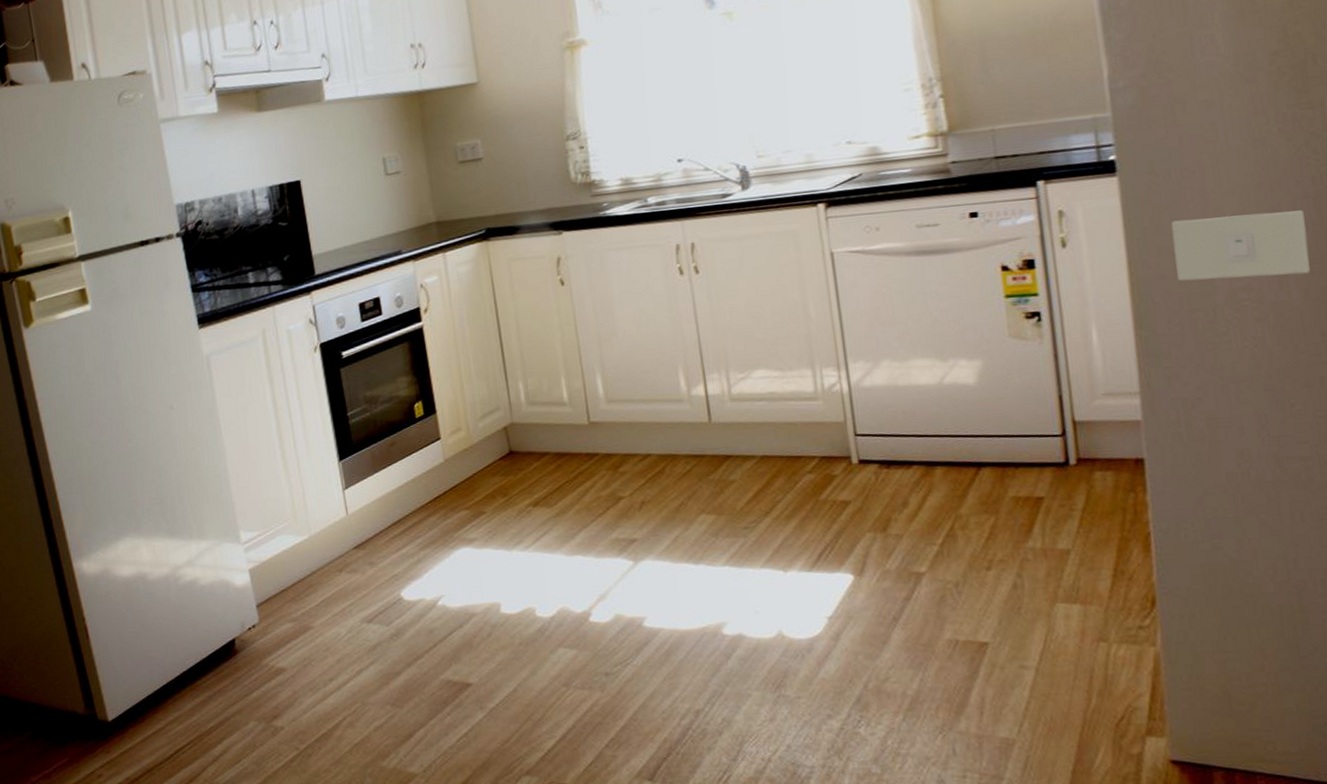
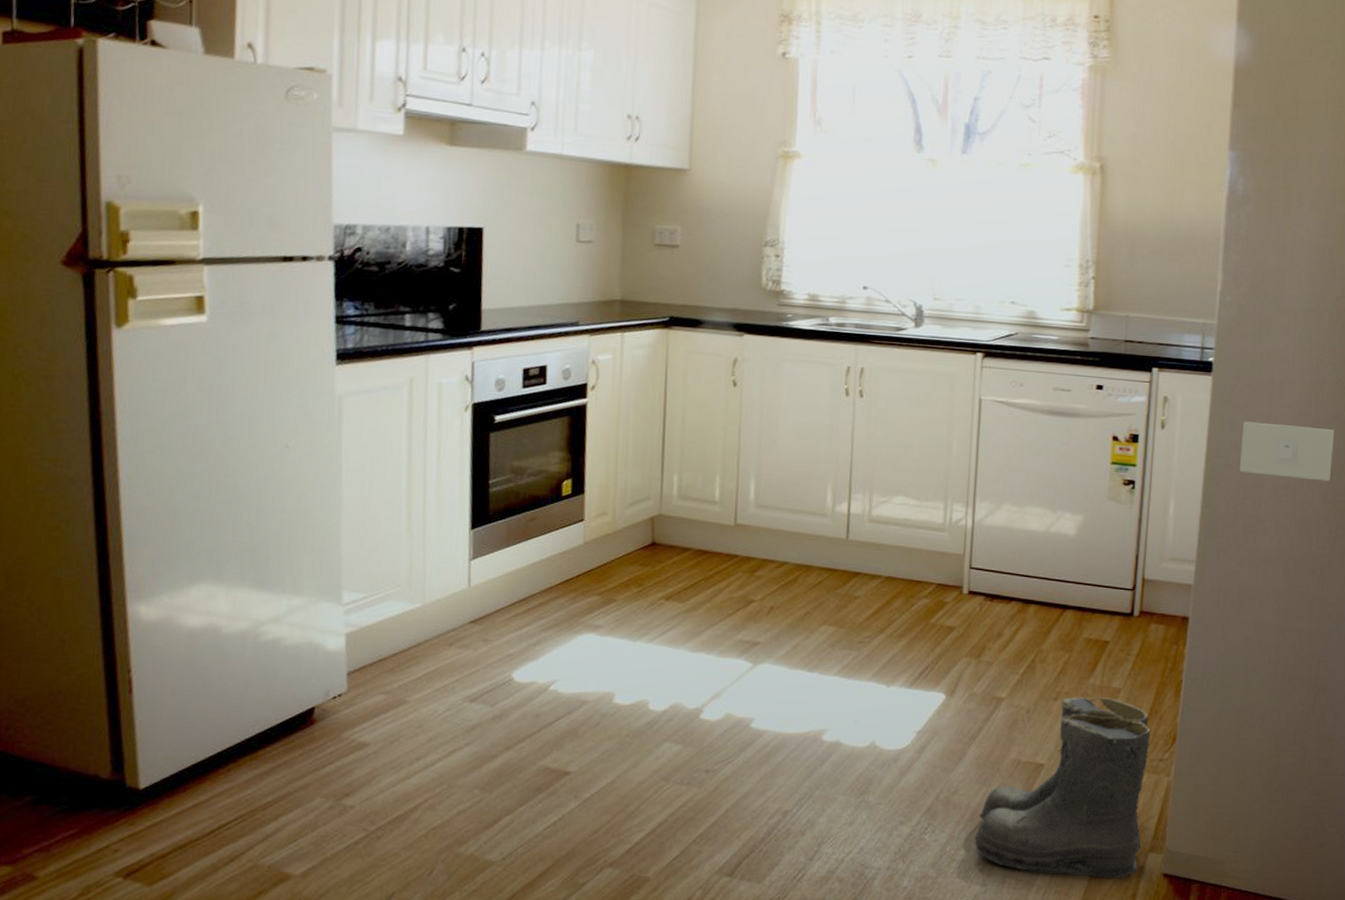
boots: none [916,561,1135,770] -> present [974,697,1151,879]

